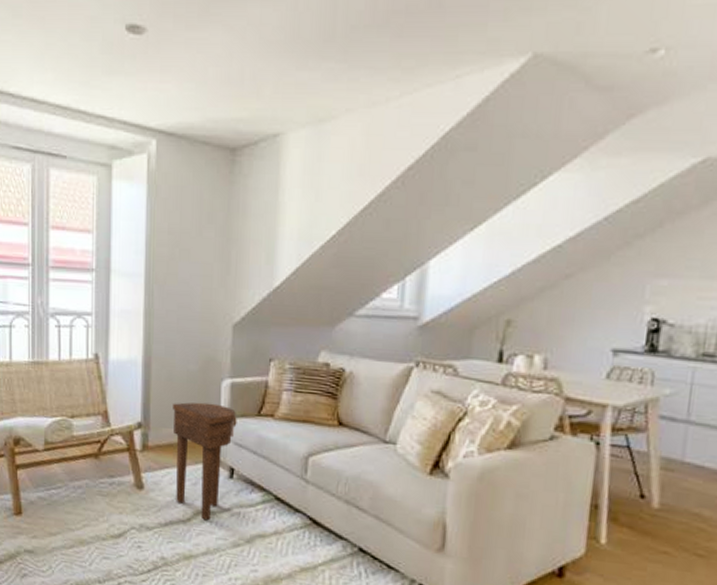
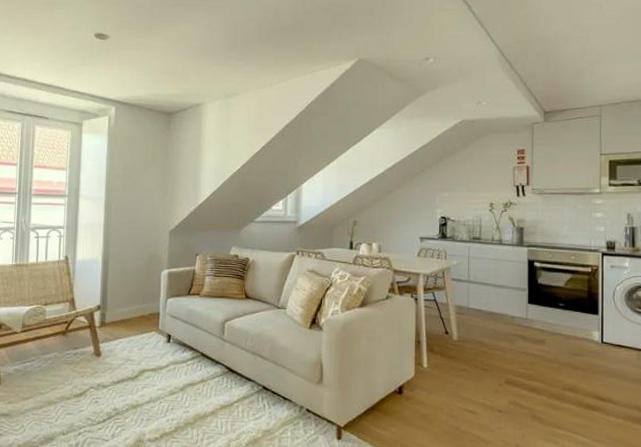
side table: present [173,402,237,521] -> none [125,287,173,376]

